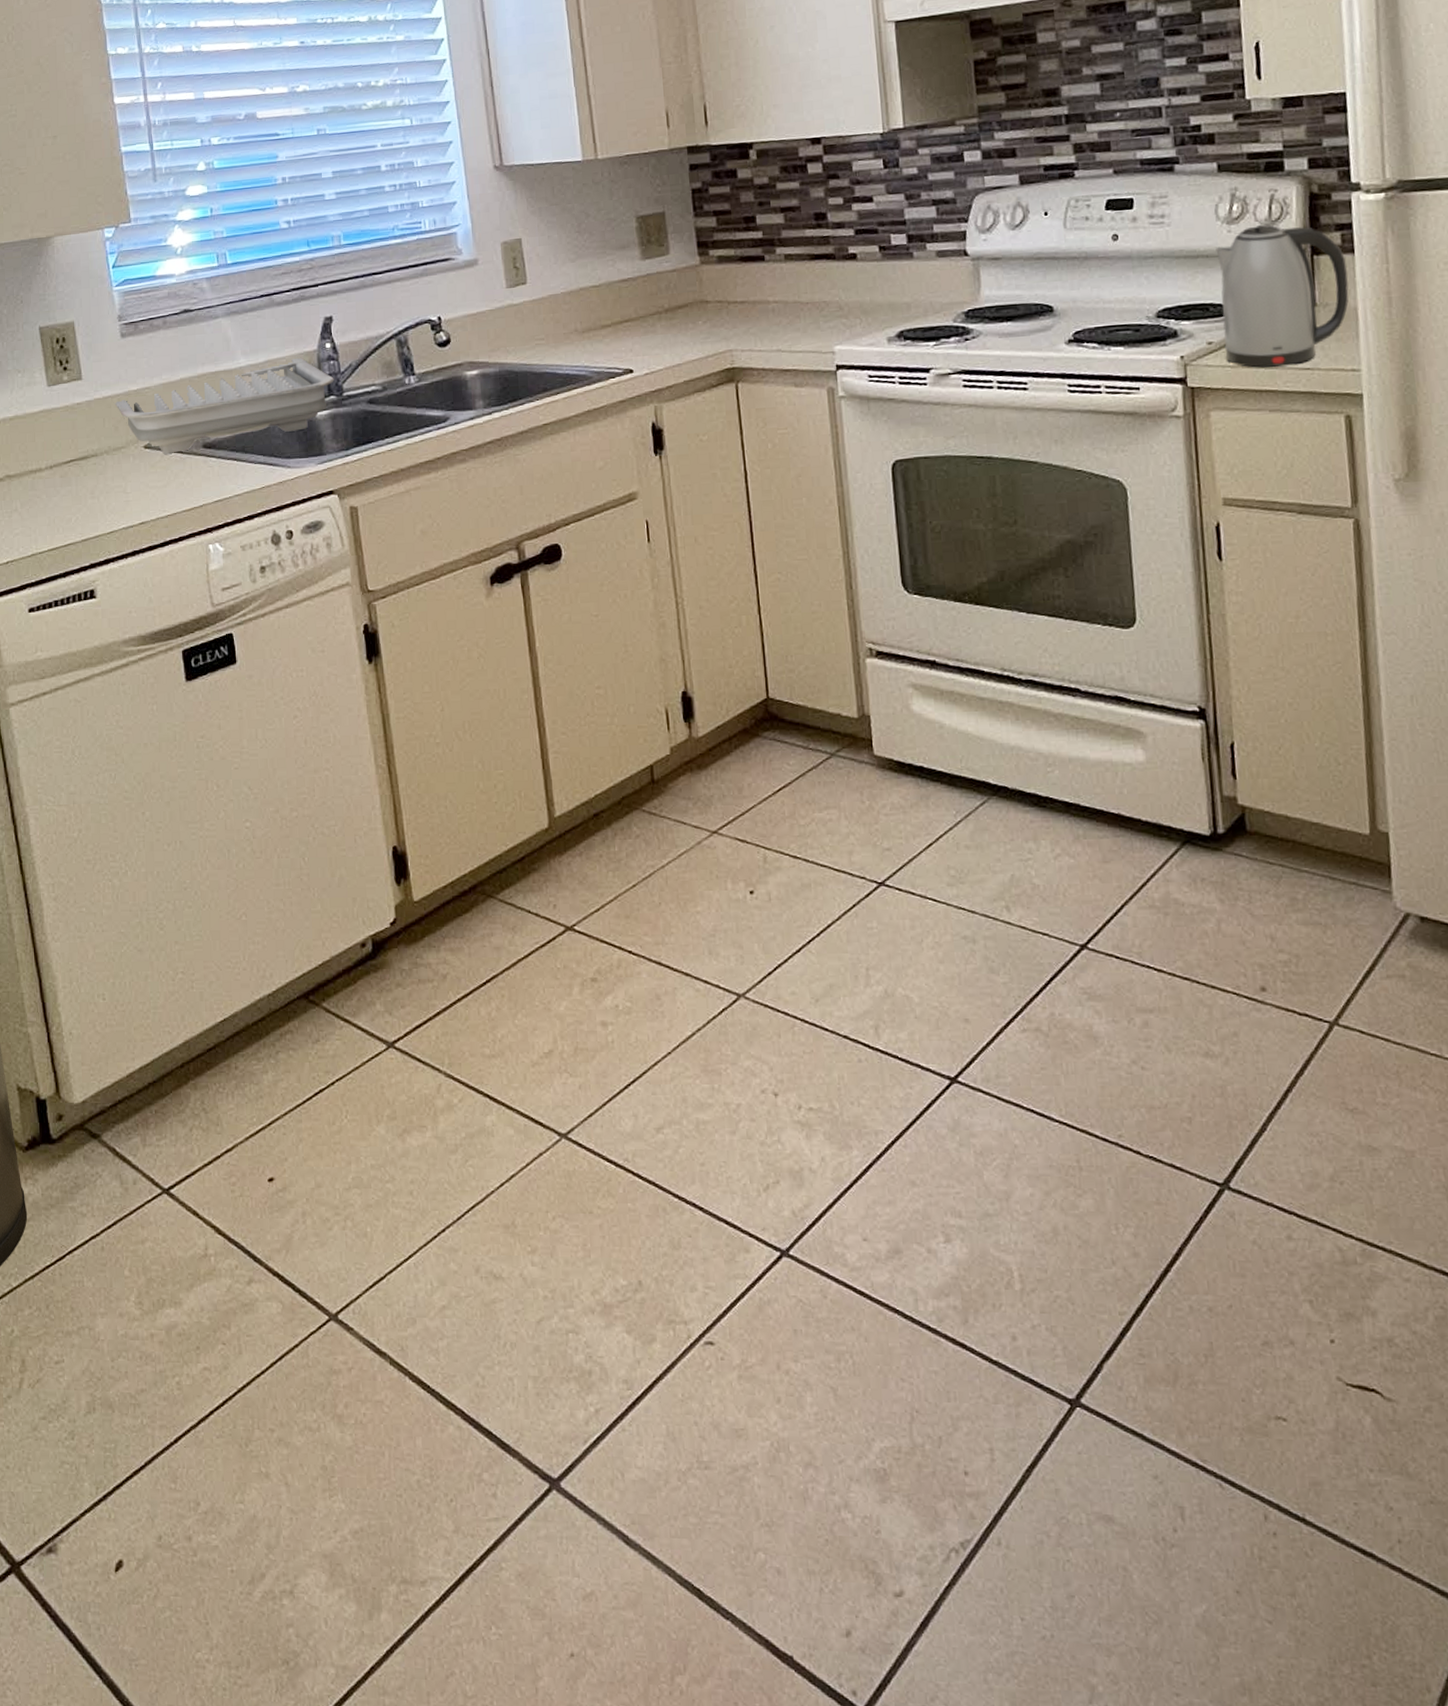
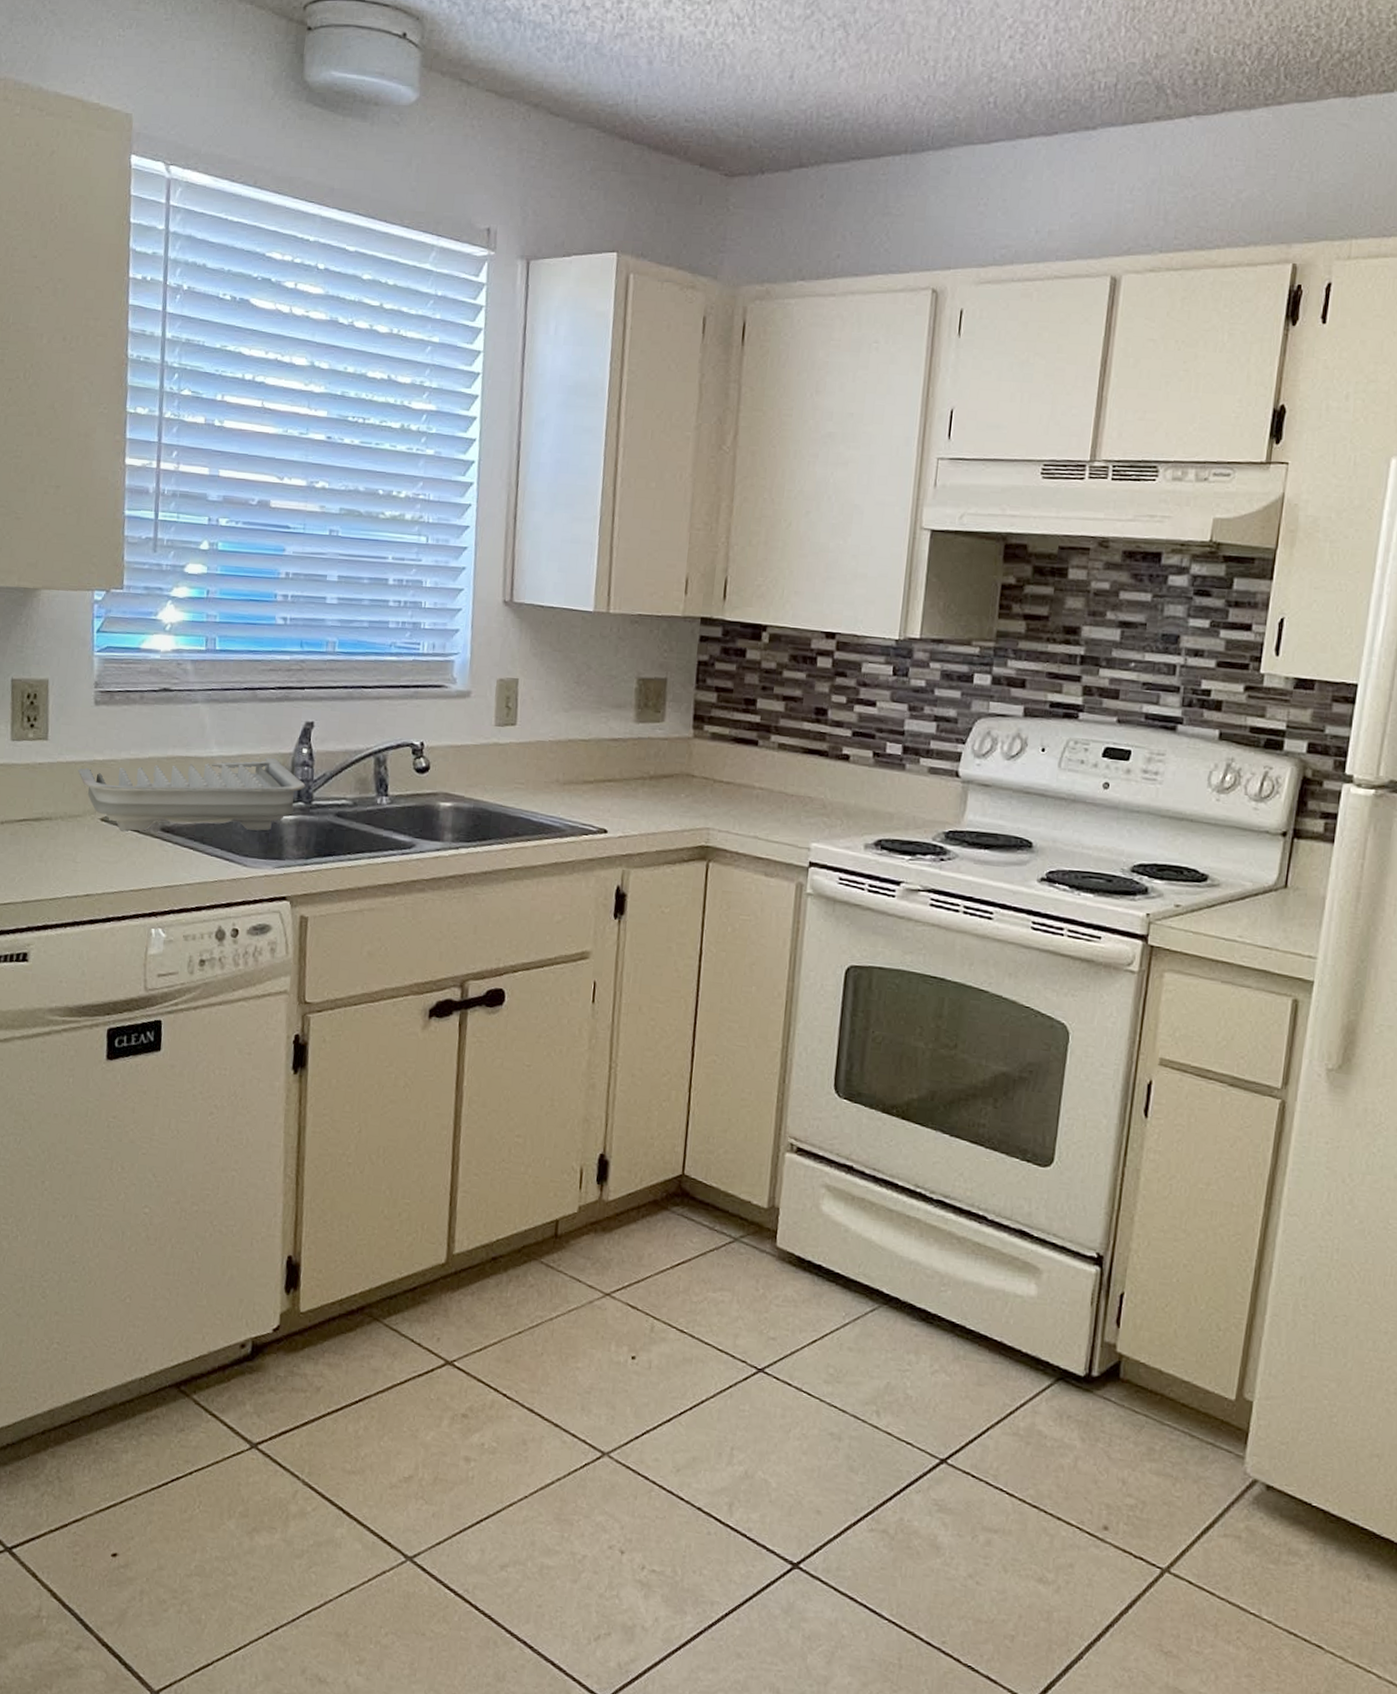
kettle: present [1216,225,1349,368] -> none [1190,799,1324,942]

